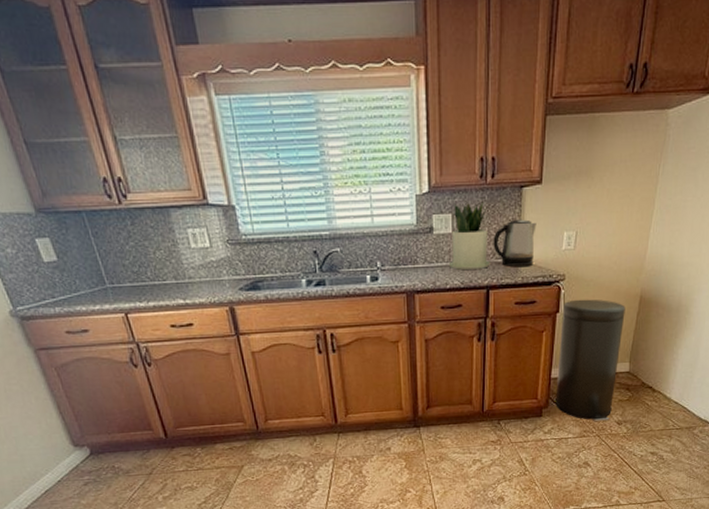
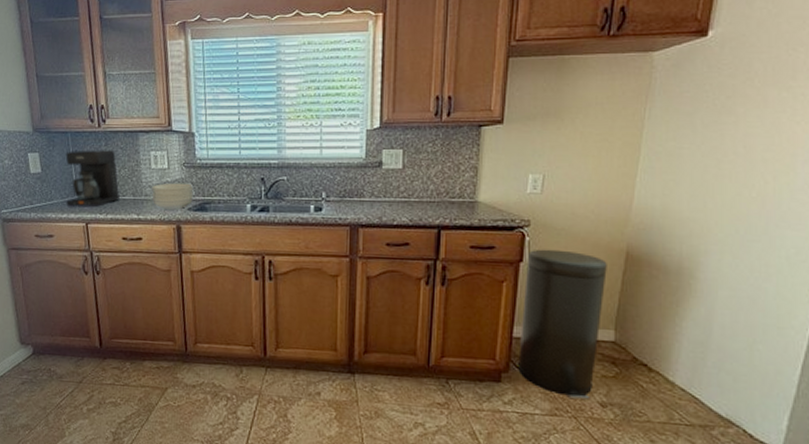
coffee maker: none [84,230,160,297] -> present [65,150,120,207]
bowl: none [195,261,244,293] -> present [152,183,193,211]
planter: present [448,201,490,271] -> none [396,139,443,208]
kettle: present [493,219,536,268] -> none [447,158,497,209]

